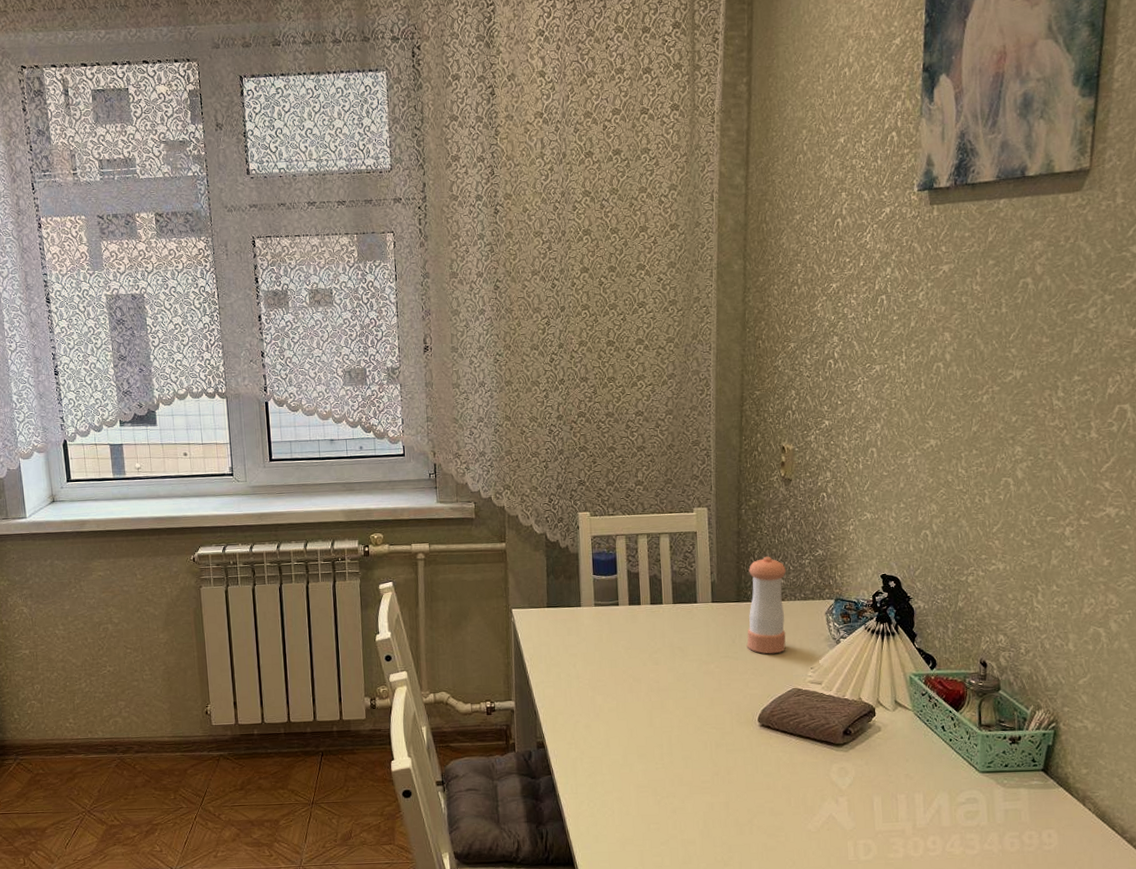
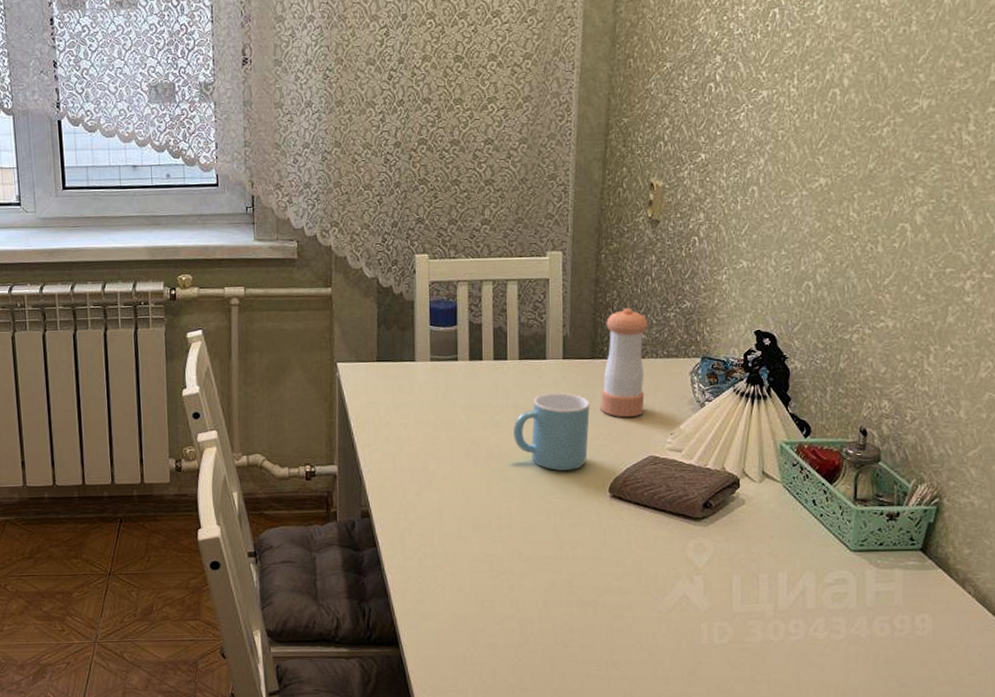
mug: none [670,632,738,703] -> present [513,392,591,471]

